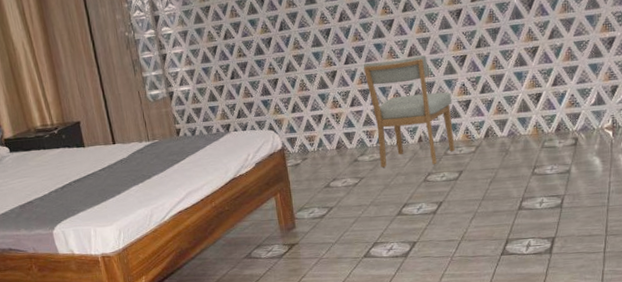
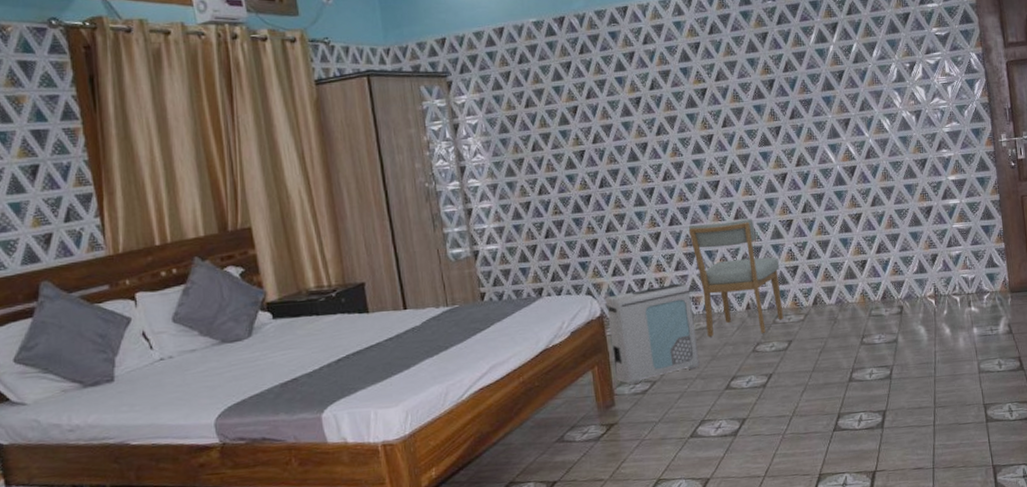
air purifier: none [286,118,373,211] -> present [605,283,700,385]

